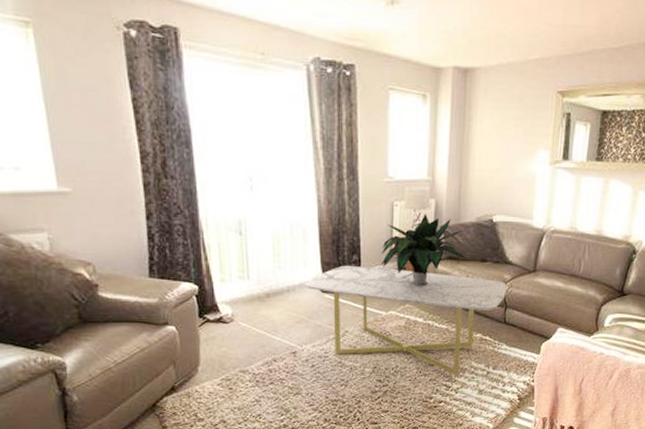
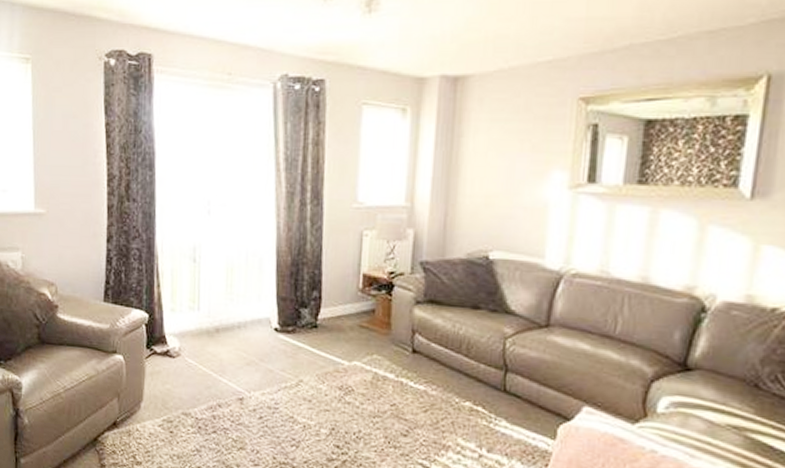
coffee table: present [305,265,506,377] -> none [257,302,507,456]
potted plant: present [380,213,466,286] -> none [345,245,452,334]

